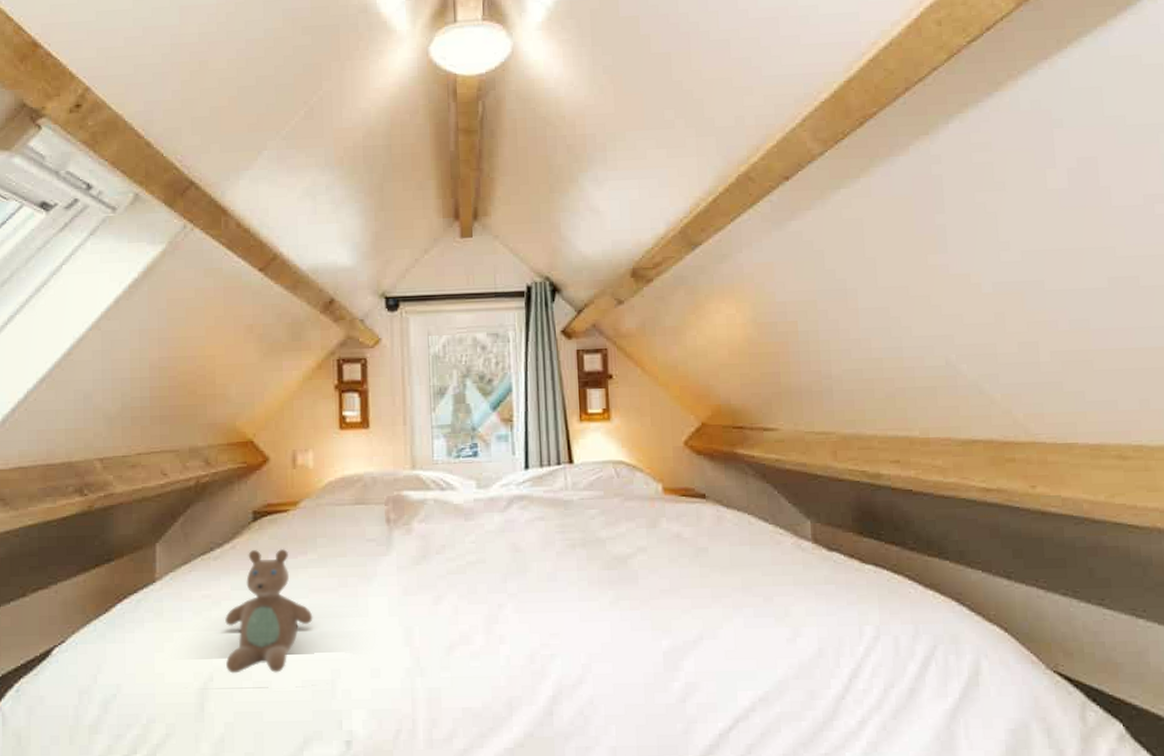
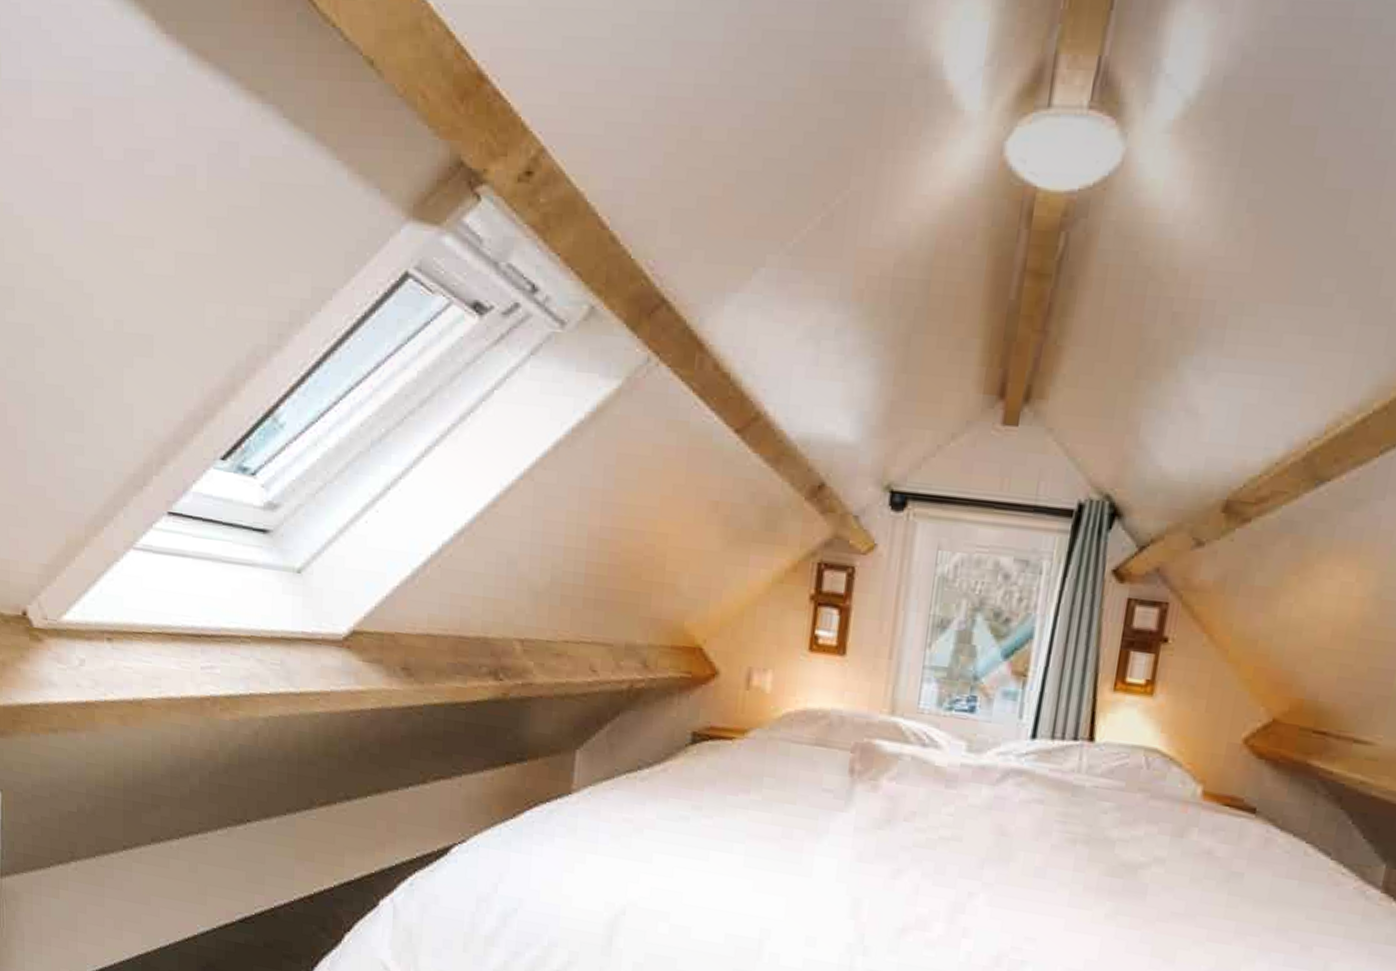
teddy bear: present [225,548,313,674] -> none [642,777,748,920]

